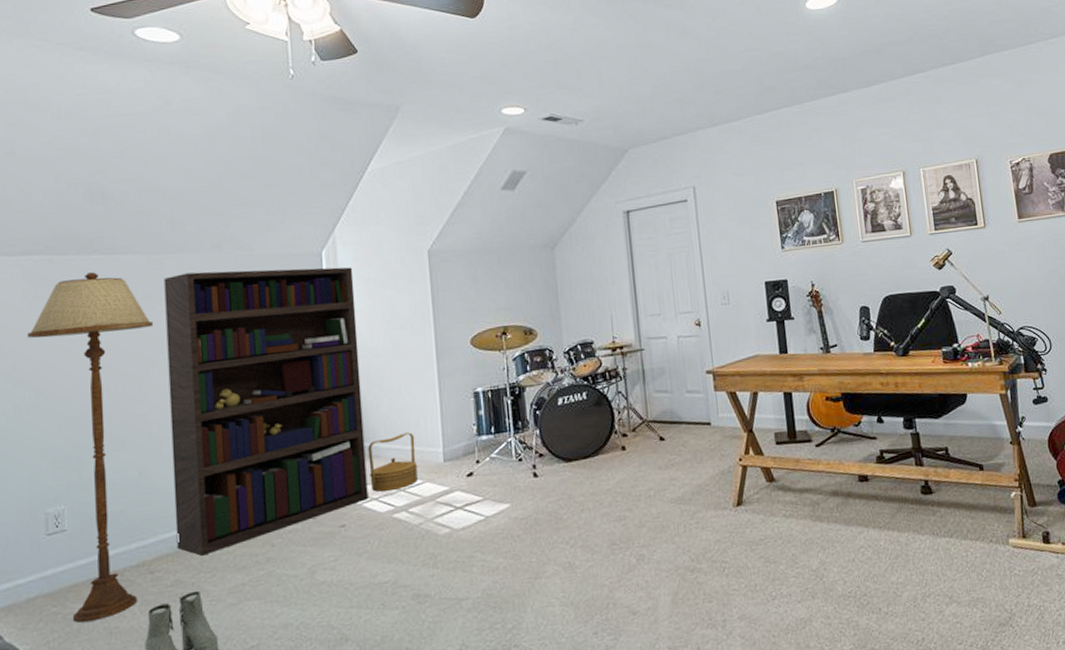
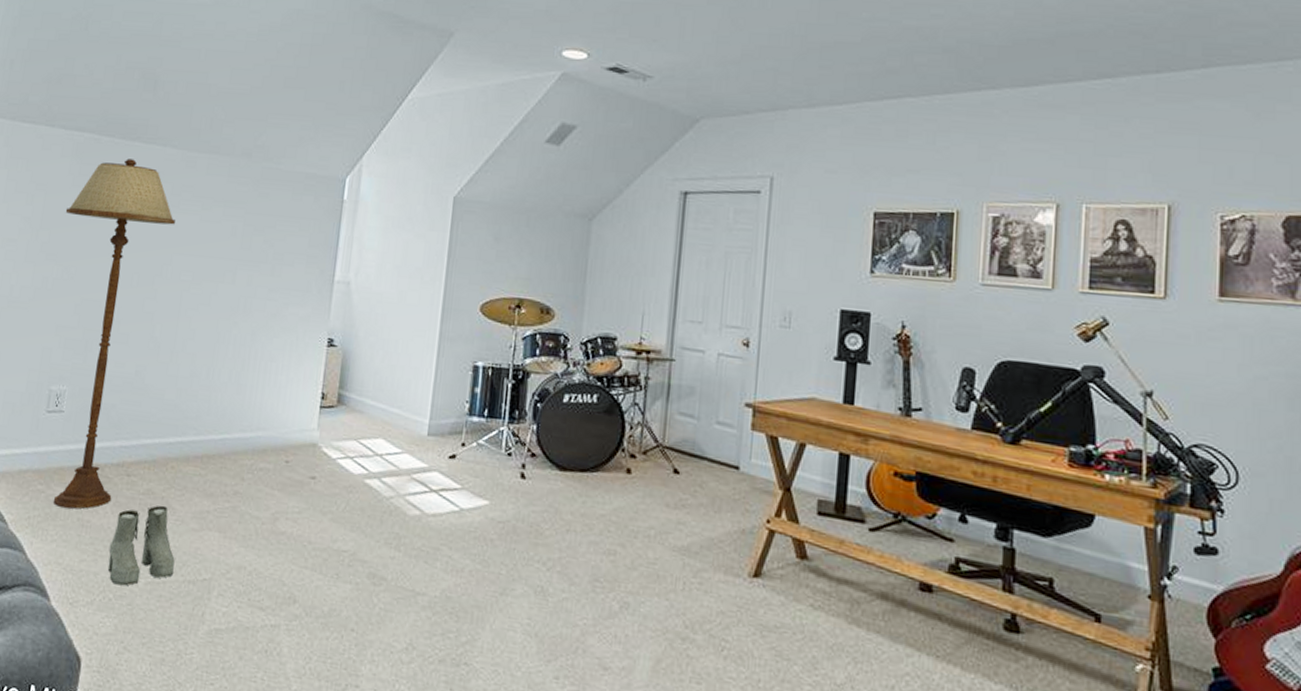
bookcase: present [164,267,368,556] -> none [155,176,374,472]
basket: present [368,432,418,492] -> none [349,393,403,454]

